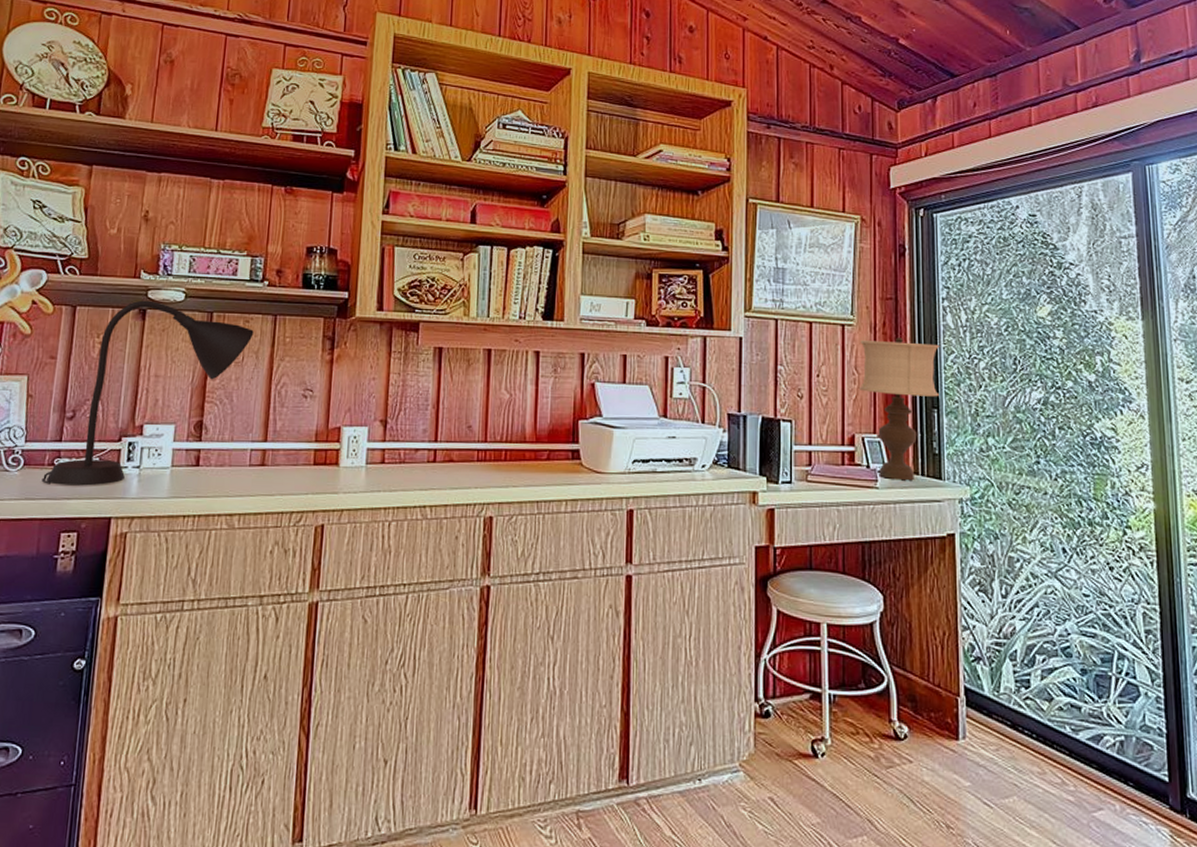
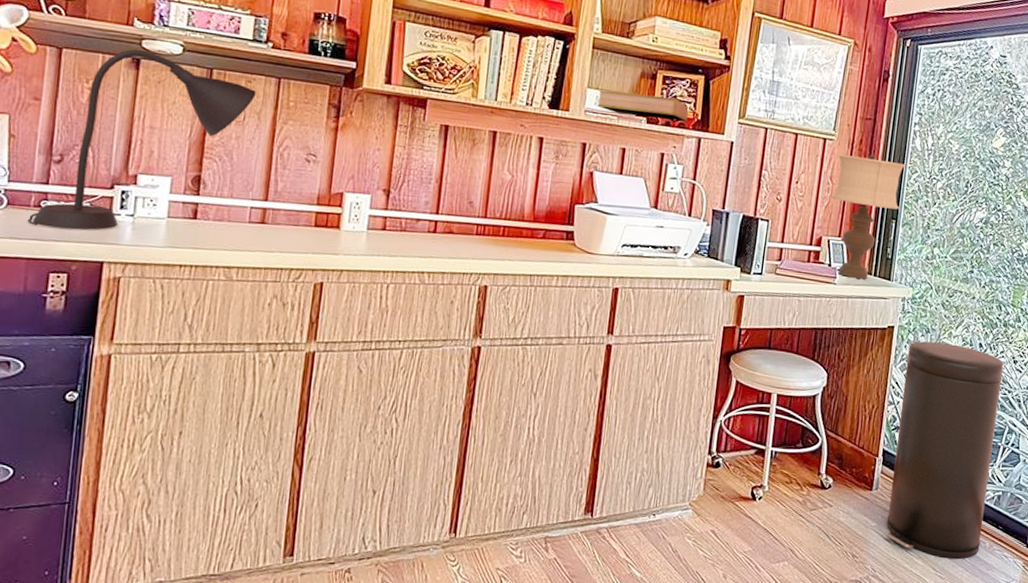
decorative box: none [593,295,690,321] -> present [597,90,689,122]
pedal bin: none [976,549,1109,828] -> present [886,341,1004,559]

